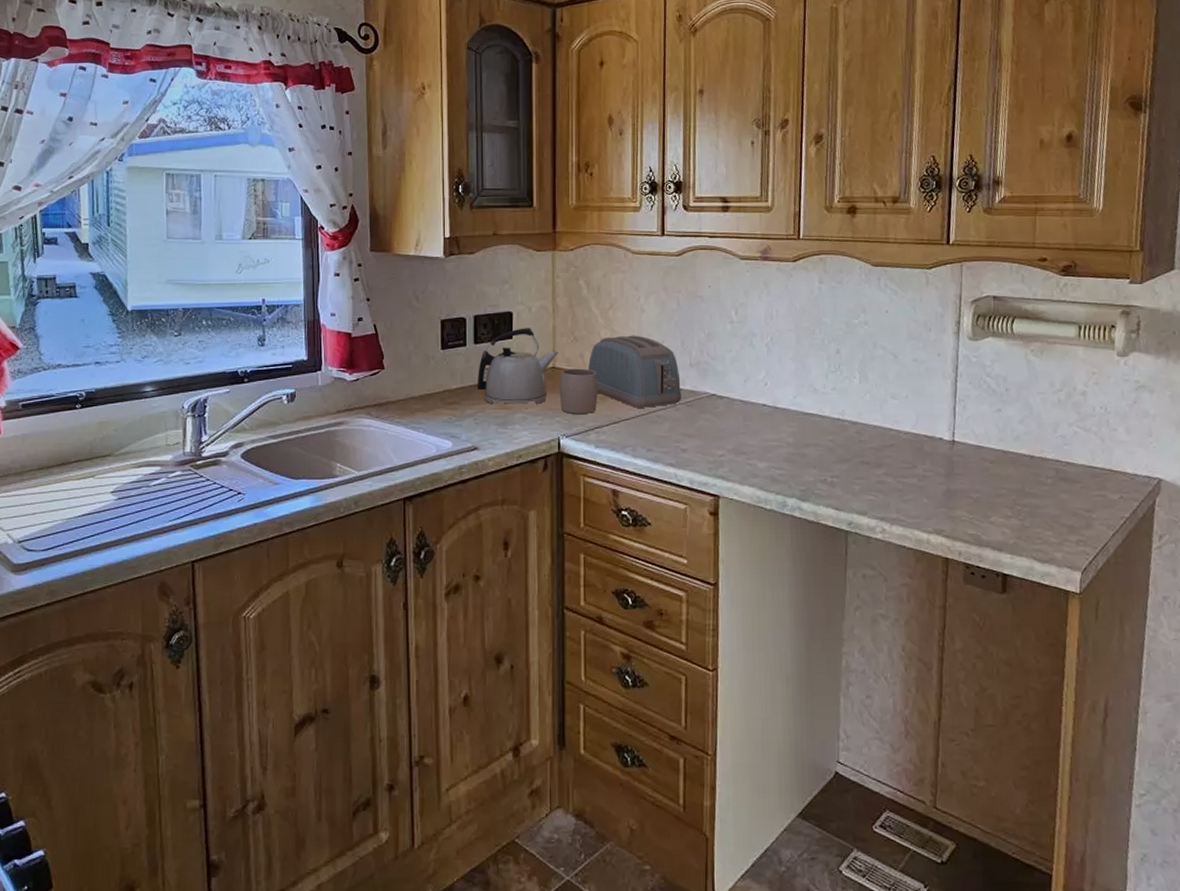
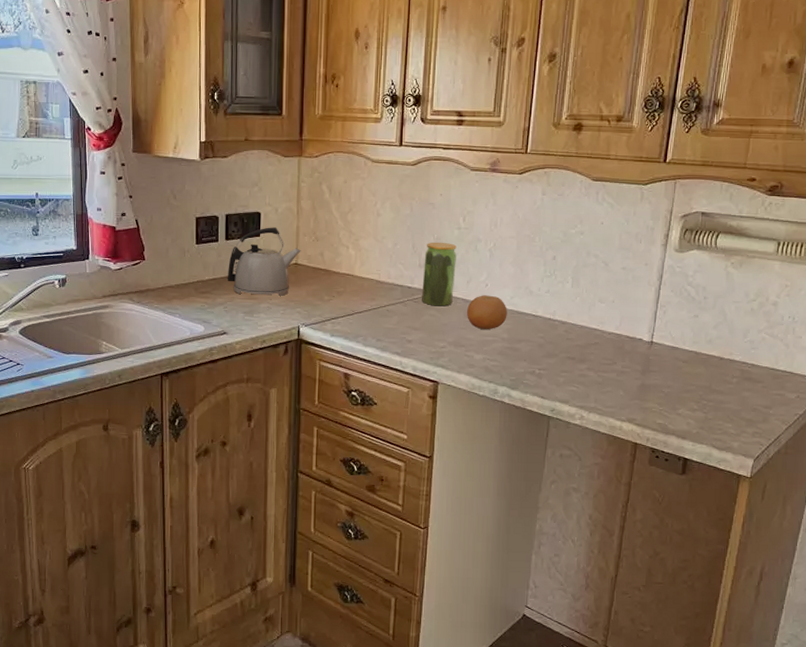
mug: present [559,368,598,414] -> none [300,265,335,306]
toaster: present [587,335,682,408] -> none [326,237,411,303]
jar: none [694,338,731,410] -> present [422,242,457,307]
fruit: none [746,395,791,433] -> present [467,295,507,329]

